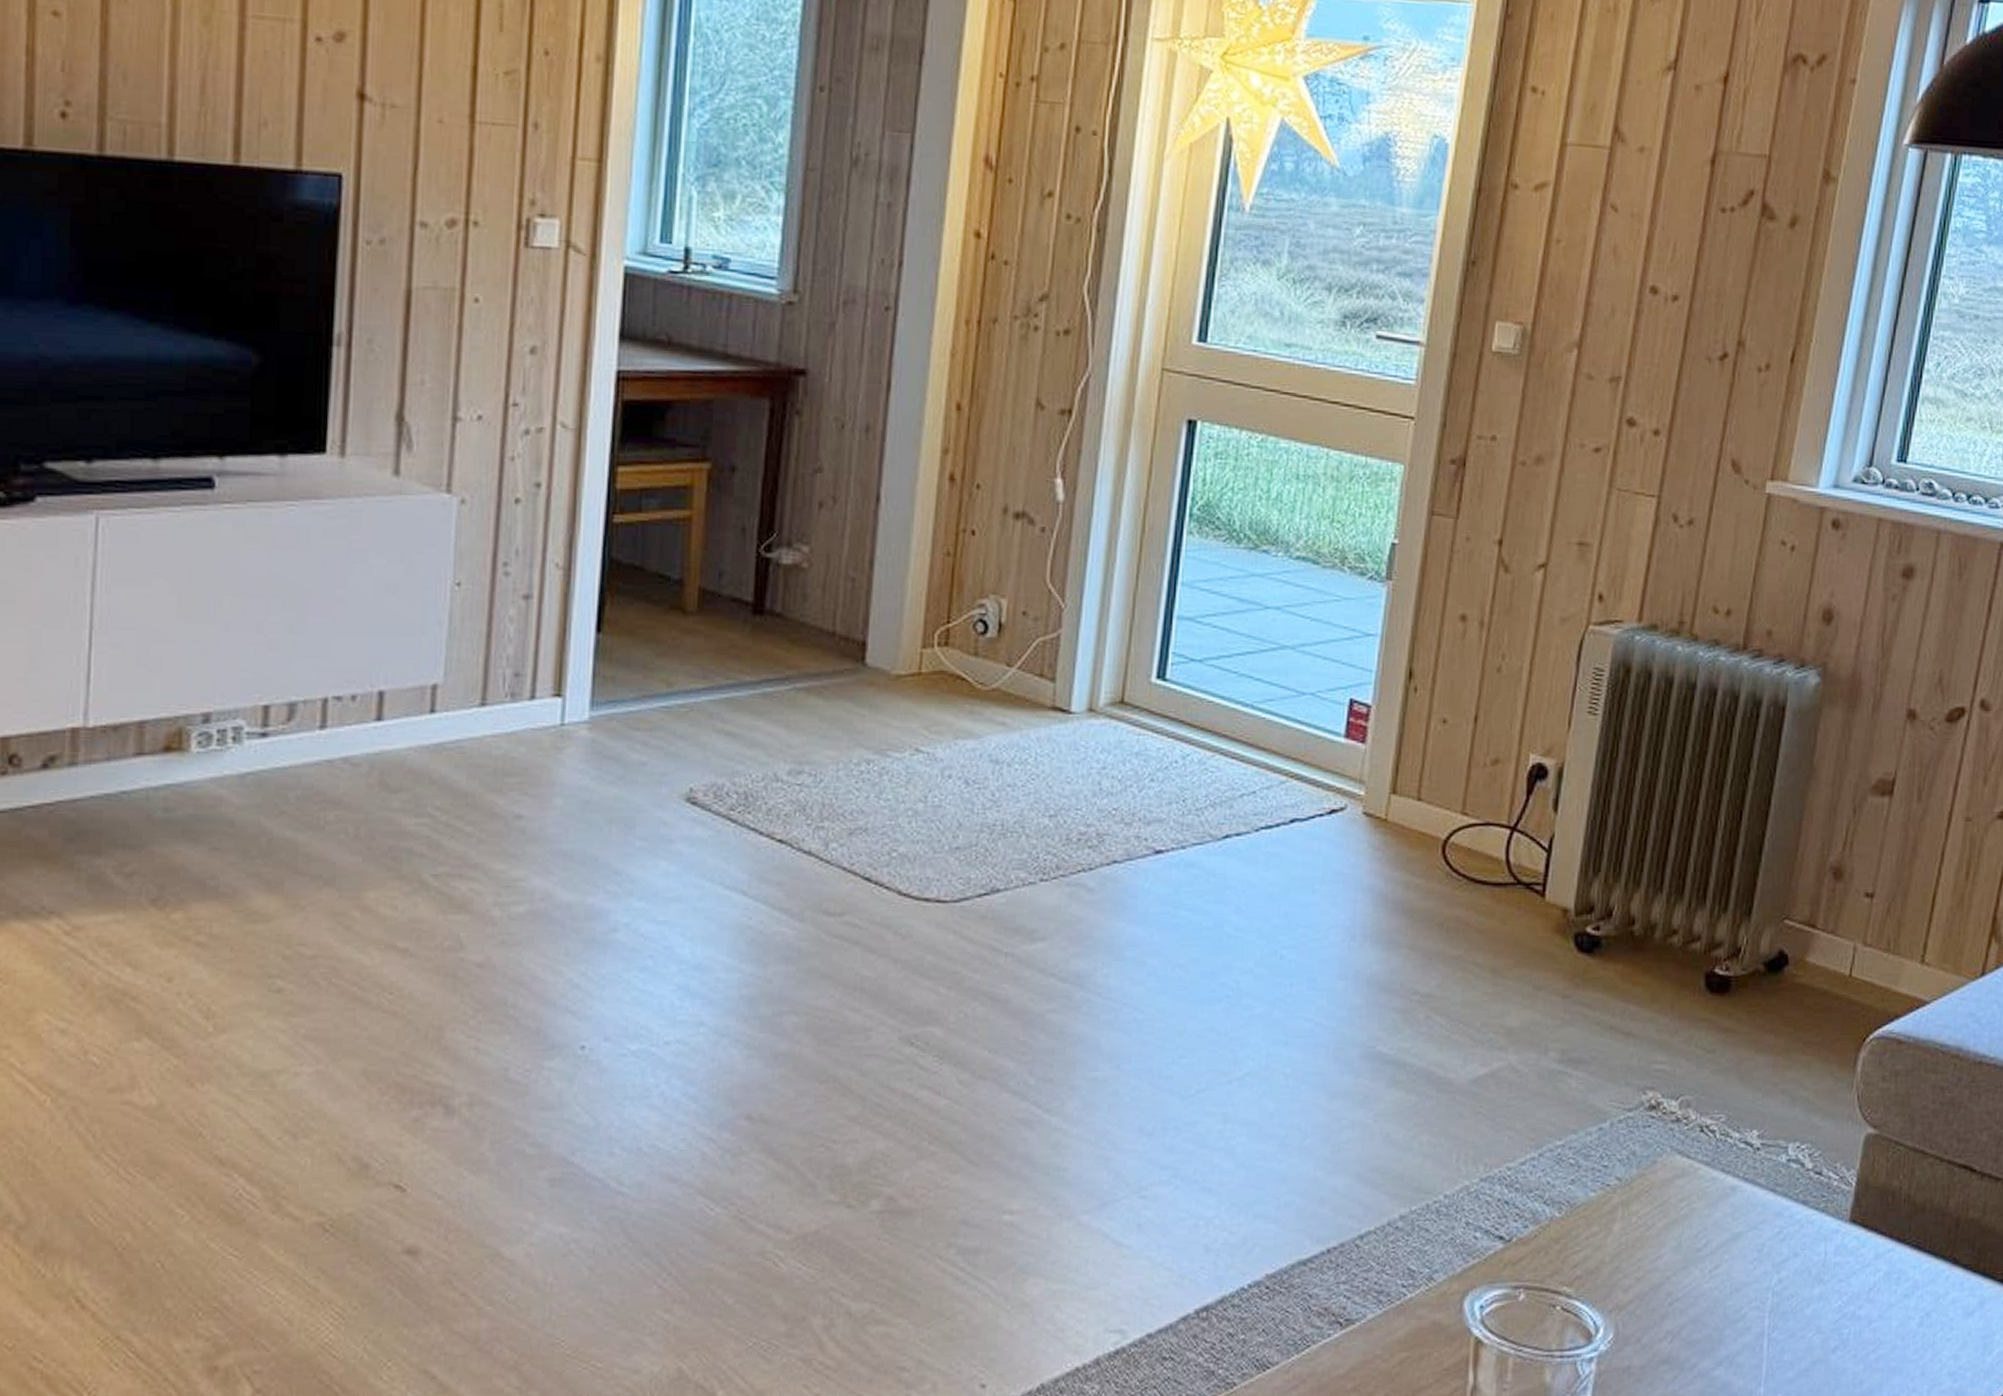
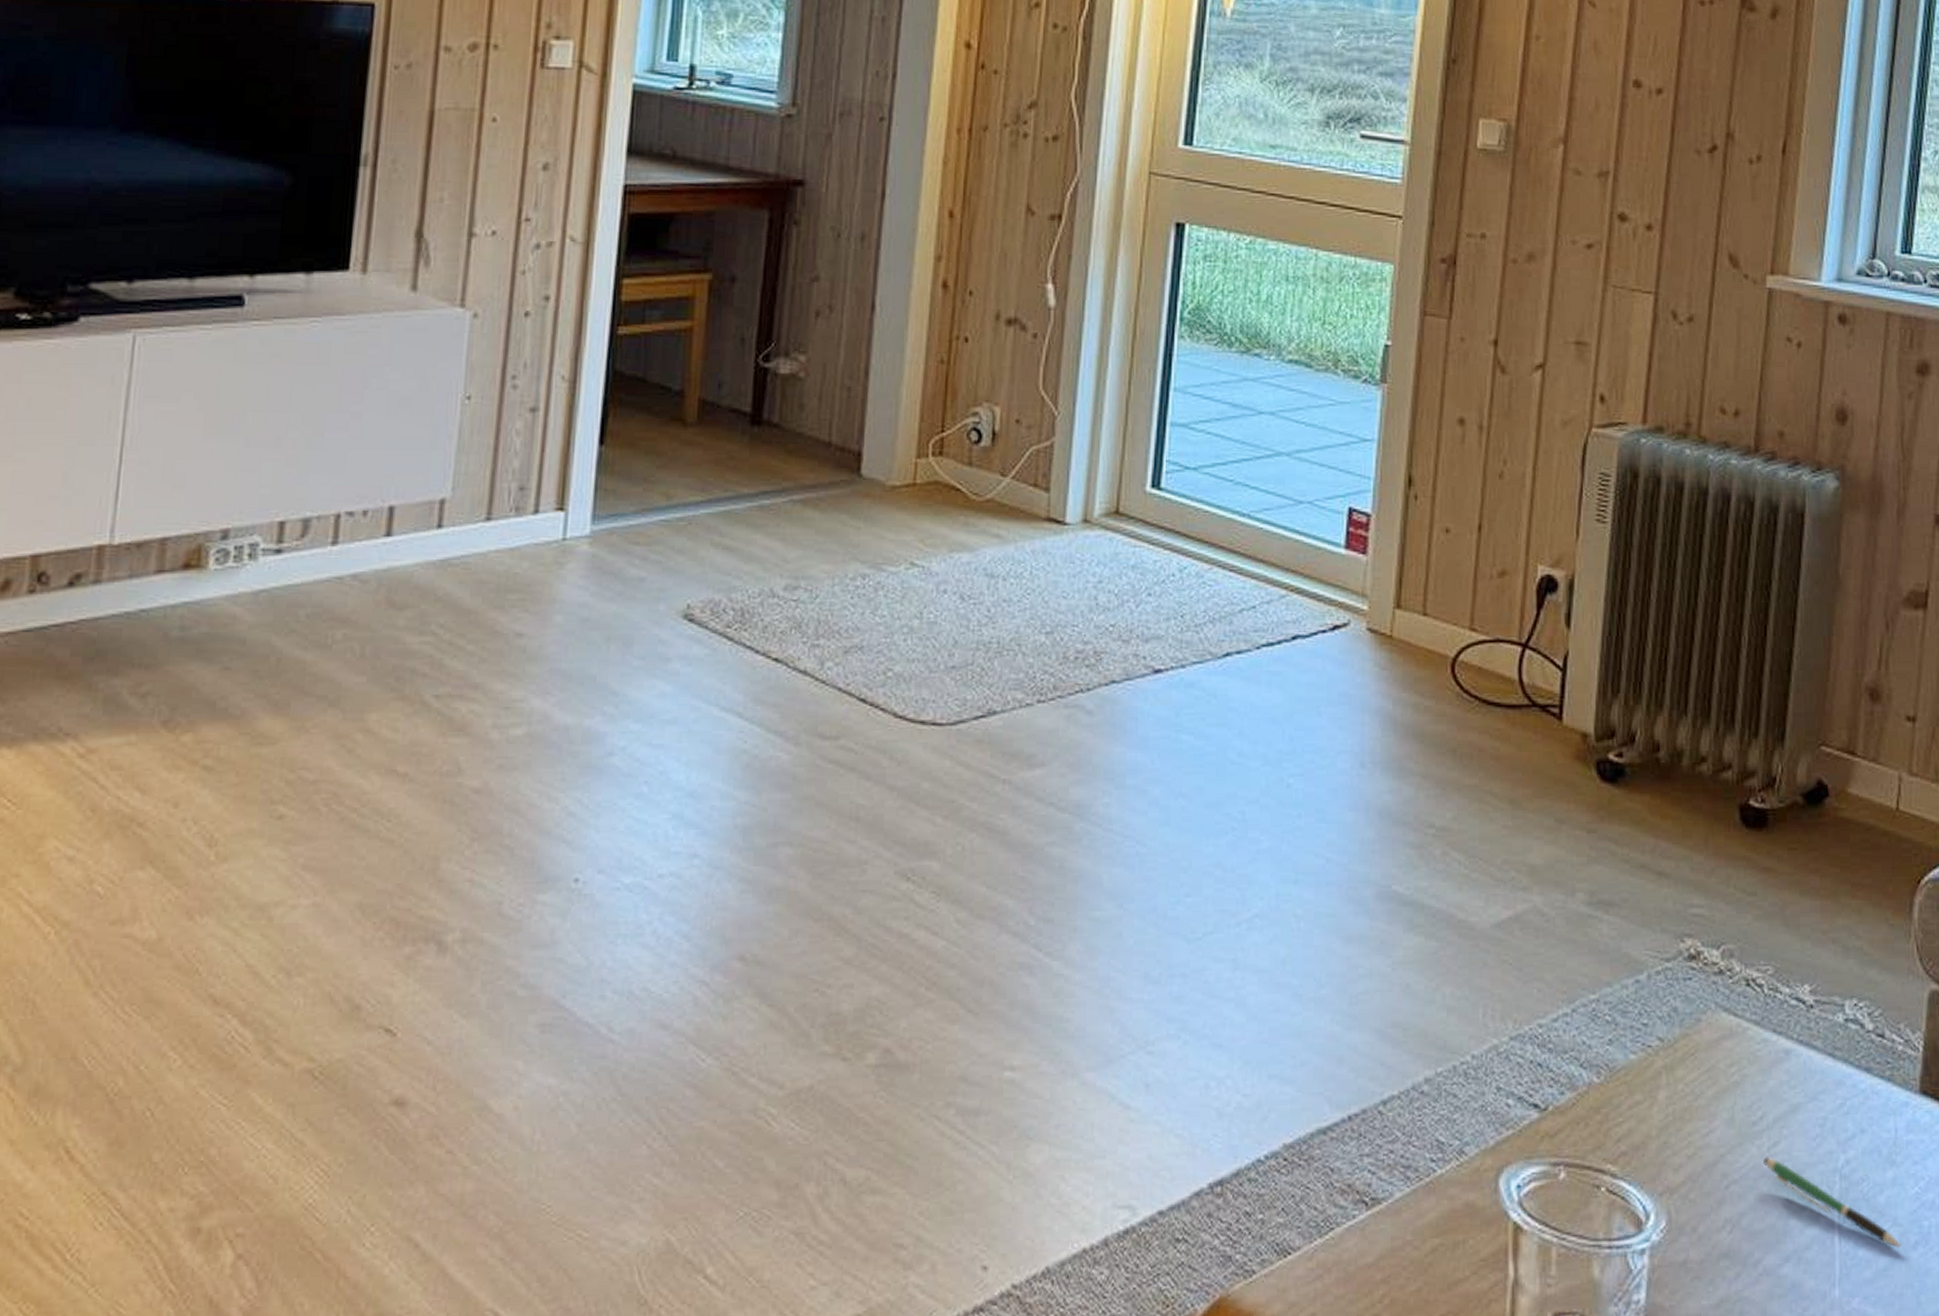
pen: none [1705,1277,1822,1352] -> present [1763,1156,1901,1248]

